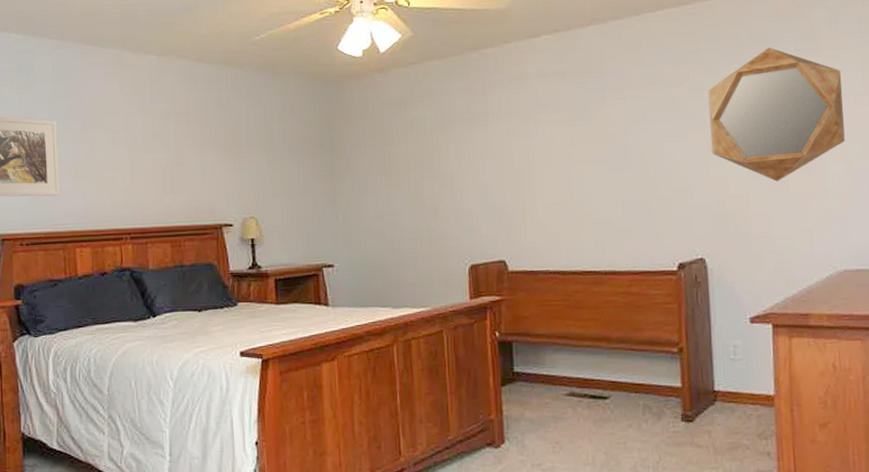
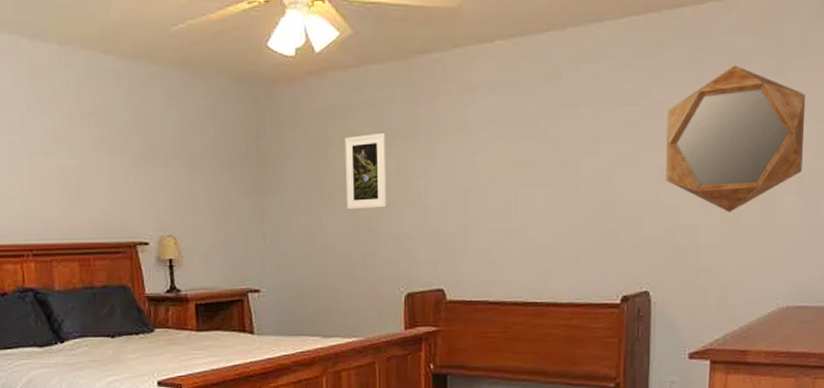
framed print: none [408,119,449,190] -> present [345,132,387,210]

